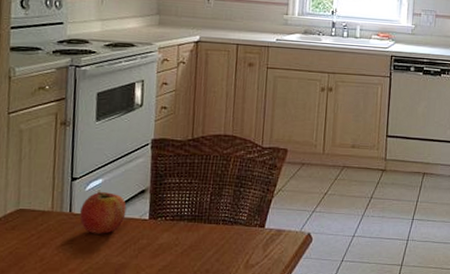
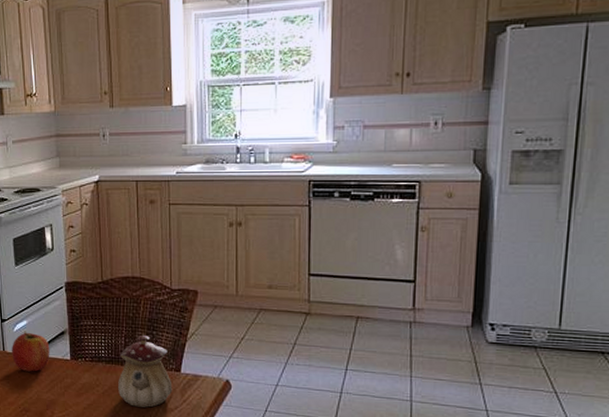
teapot: none [198,191,256,265] -> present [118,334,173,408]

